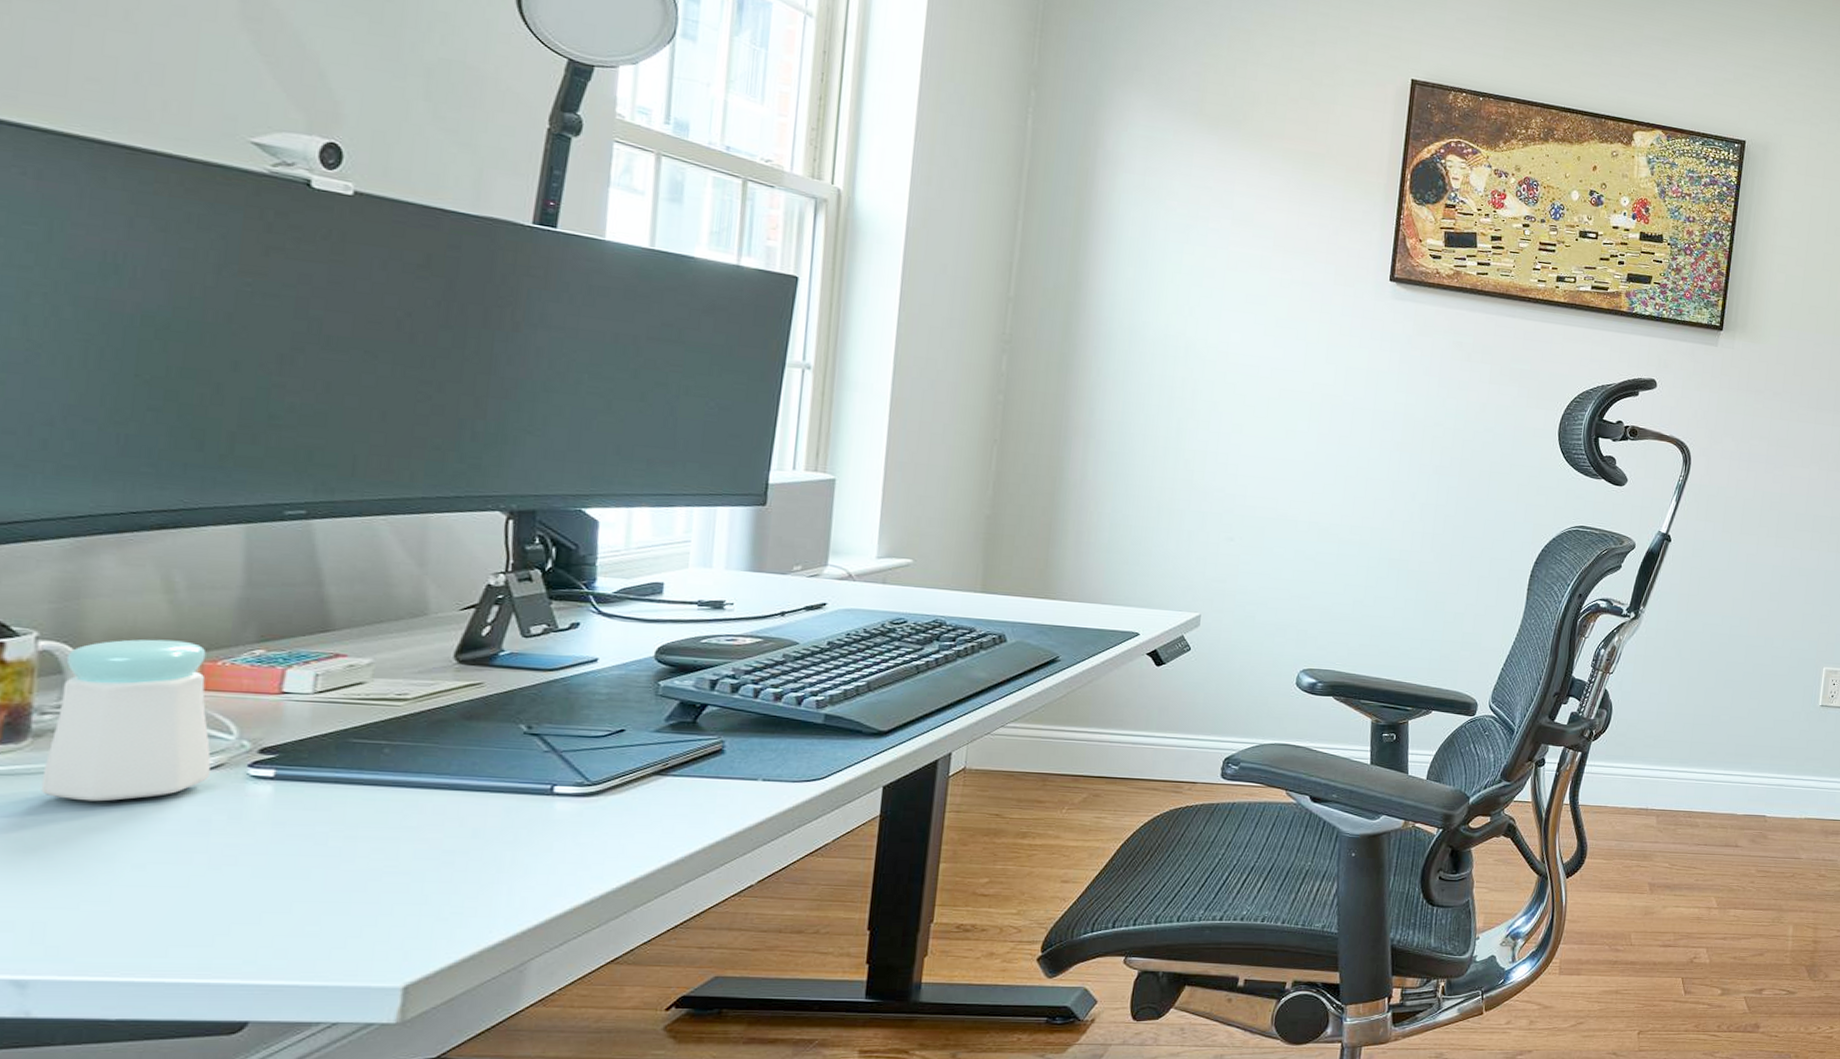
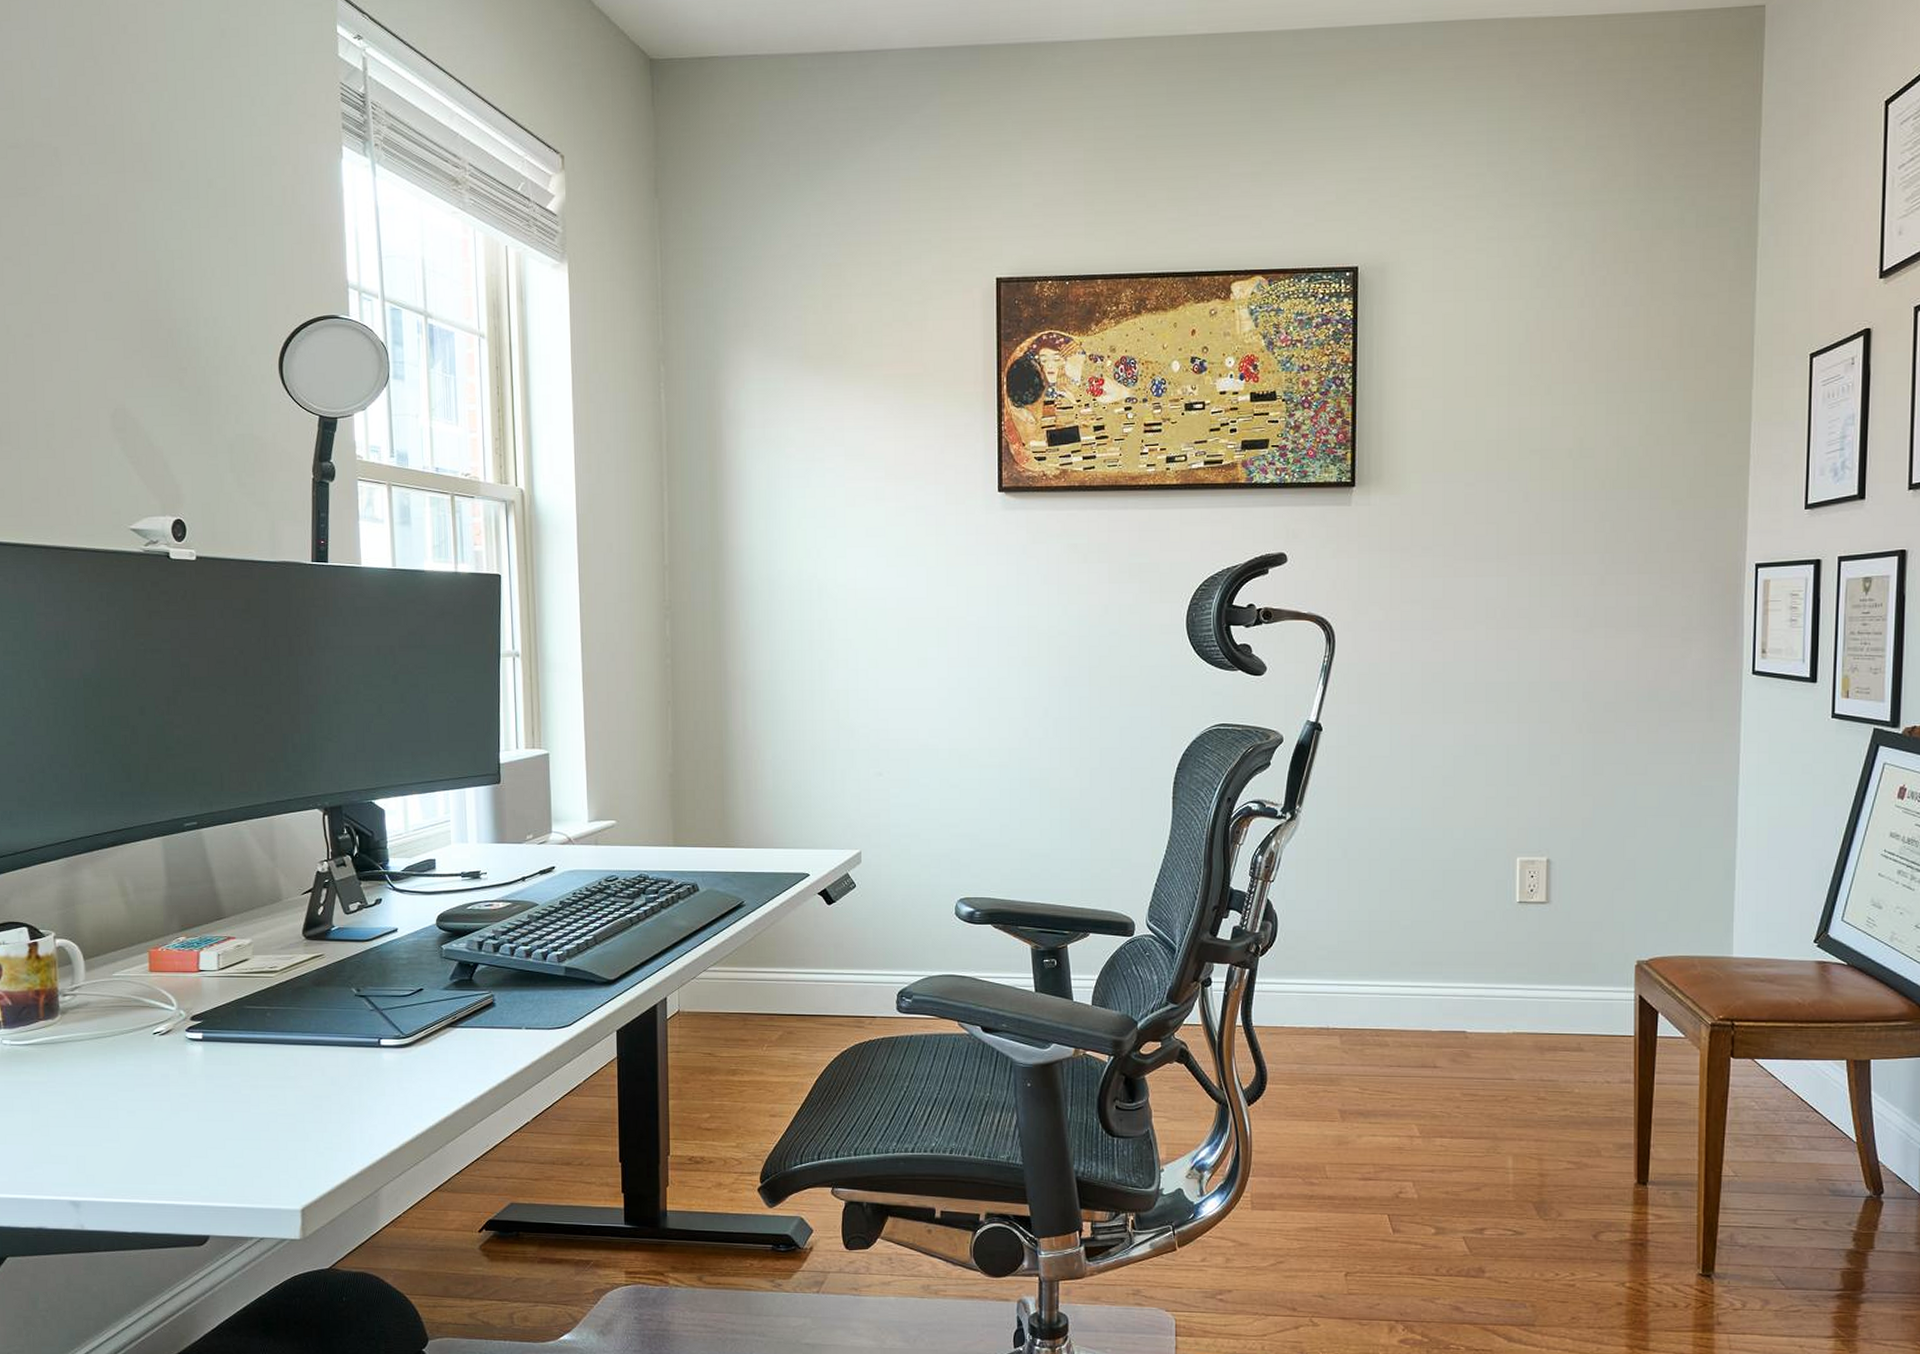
salt shaker: present [41,639,211,802] -> none [69,933,165,1062]

